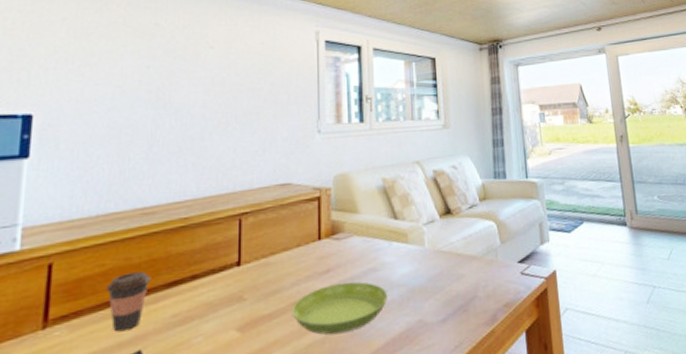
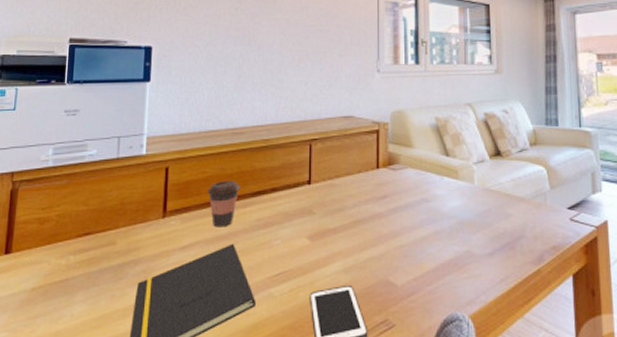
saucer: present [291,281,388,335] -> none [353,208,439,253]

